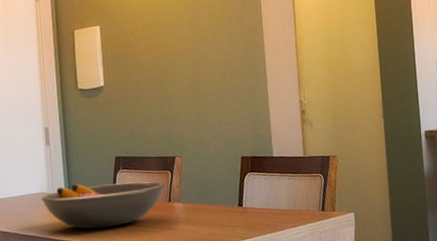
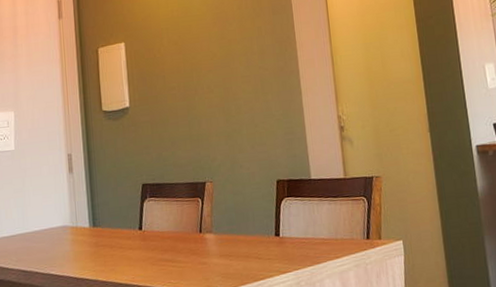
fruit bowl: present [41,181,166,229] -> none [64,210,196,266]

